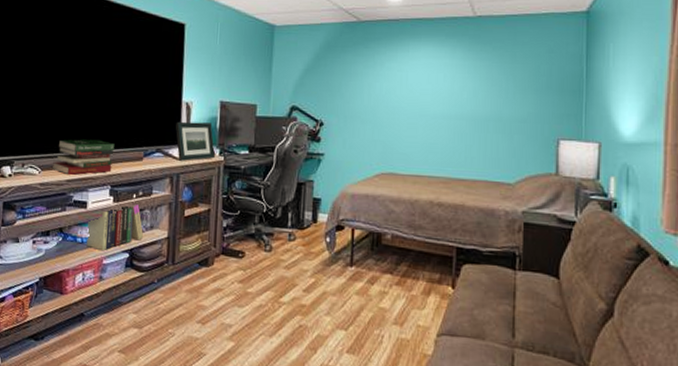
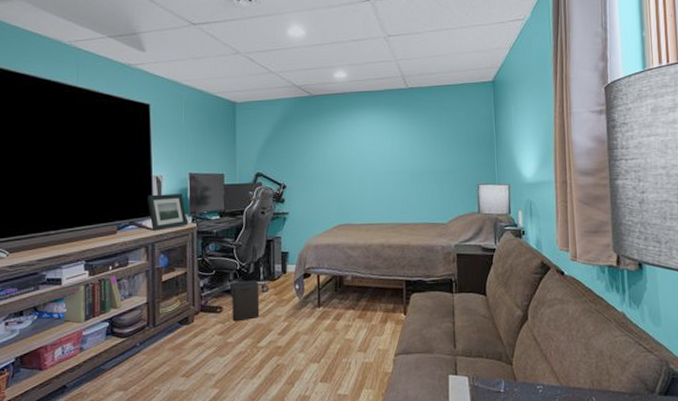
books: present [51,139,115,176] -> none [20,218,86,255]
pedal bin: none [254,226,286,271] -> present [231,280,260,322]

